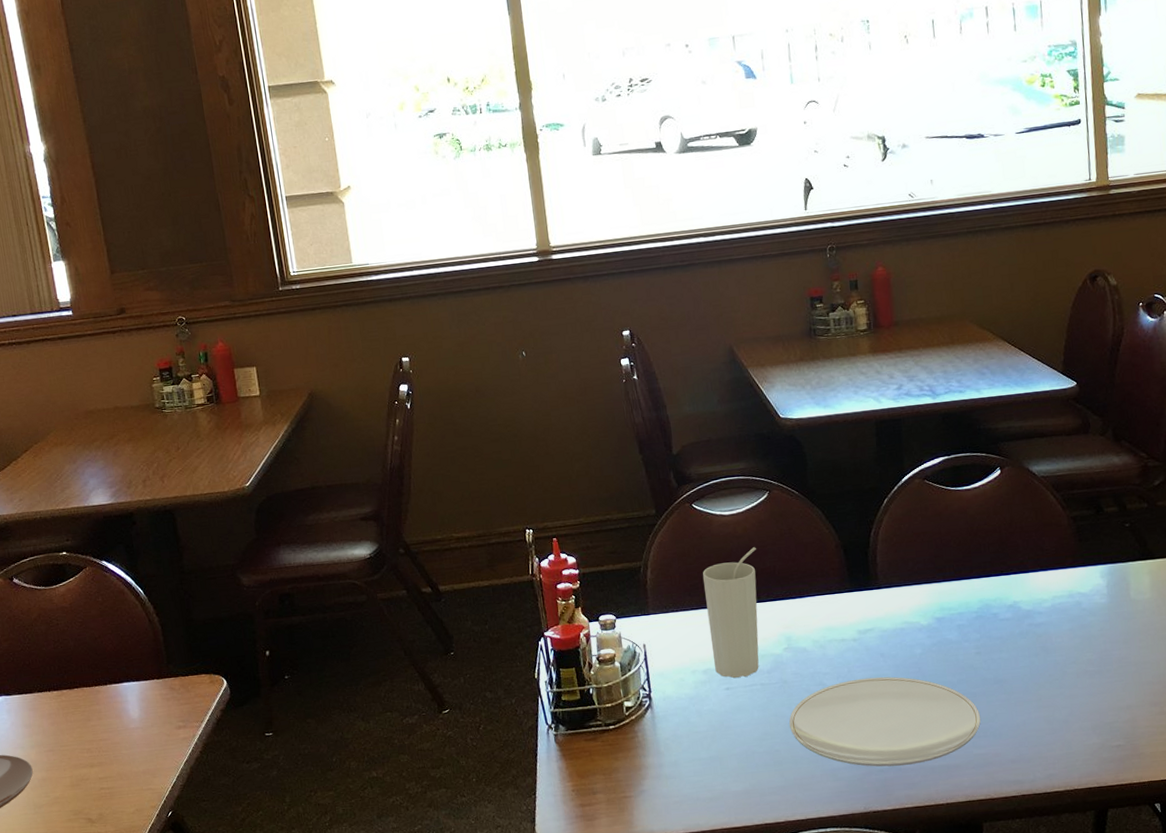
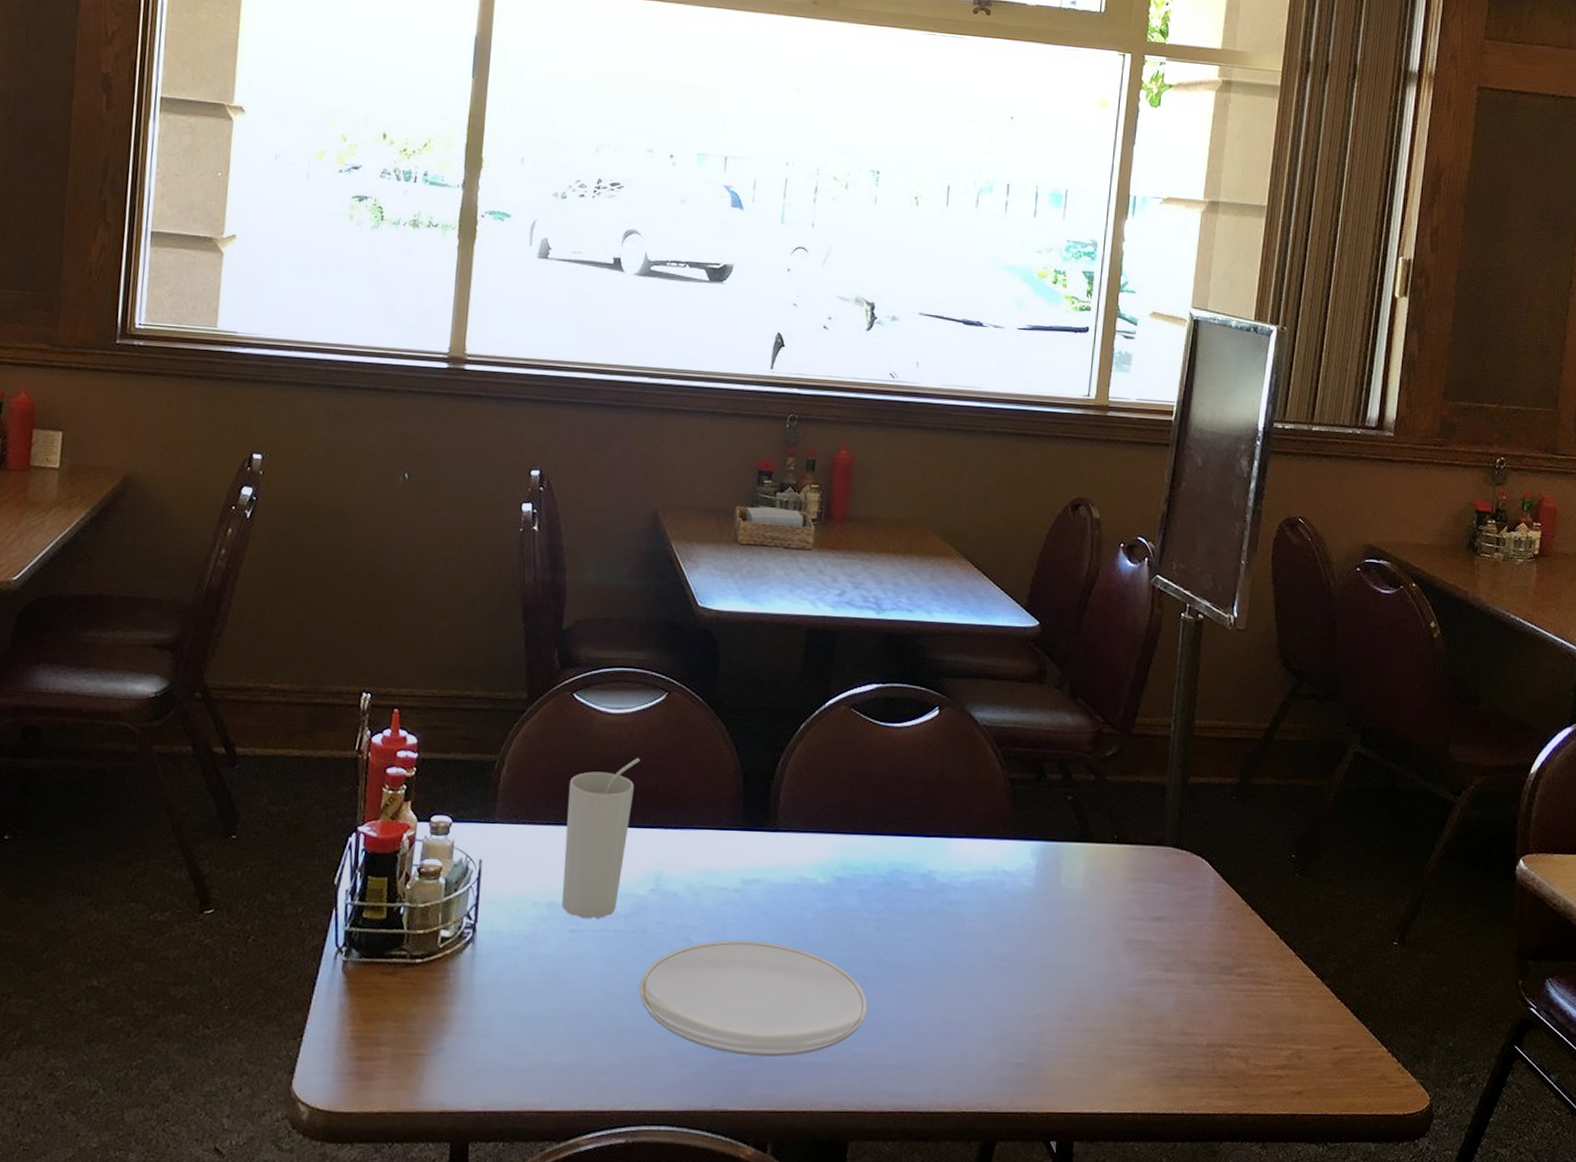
napkin holder: none [795,325,869,361] -> present [733,505,815,551]

